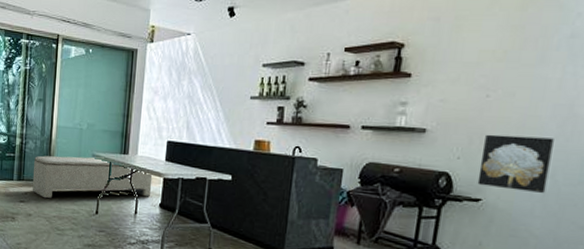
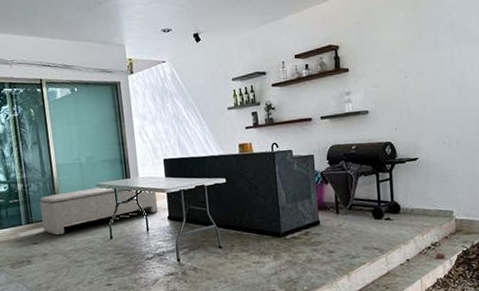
wall art: present [477,134,554,193] -> none [410,102,459,148]

